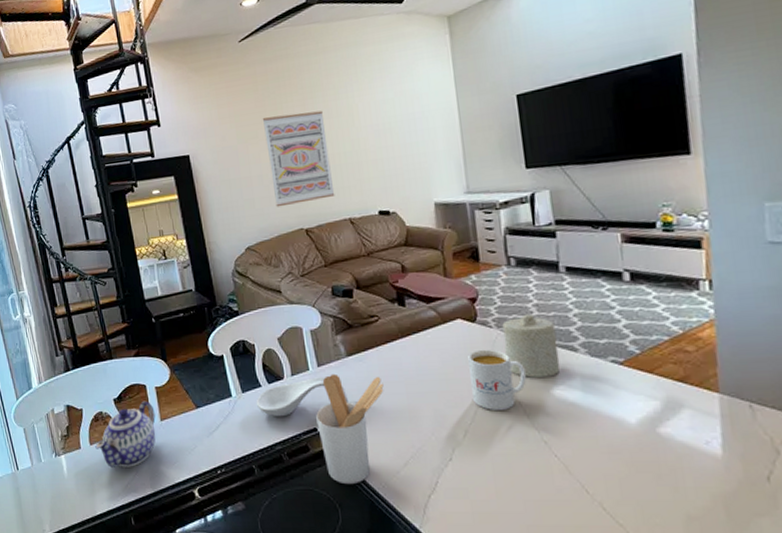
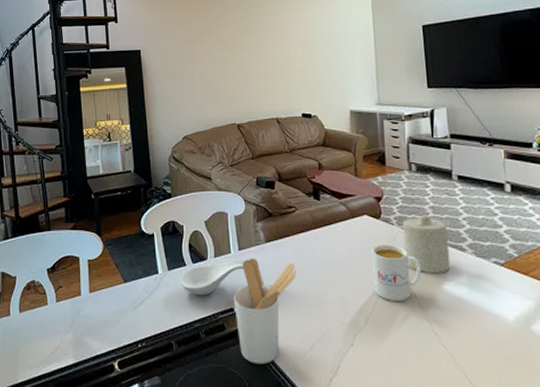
teapot: present [95,400,156,467] -> none [24,272,85,337]
wall art: present [262,110,335,208] -> none [207,22,265,103]

